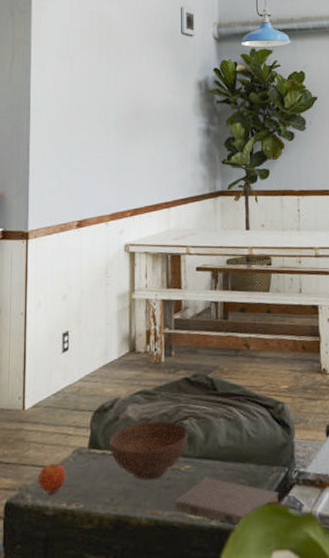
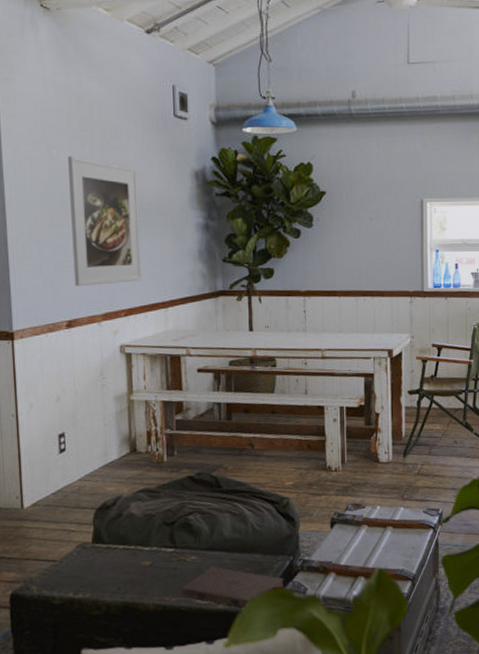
apple: present [37,463,66,493] -> none [42,557,71,585]
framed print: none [86,70,148,189] -> present [68,155,142,287]
bowl: present [108,420,189,481] -> none [112,515,194,571]

